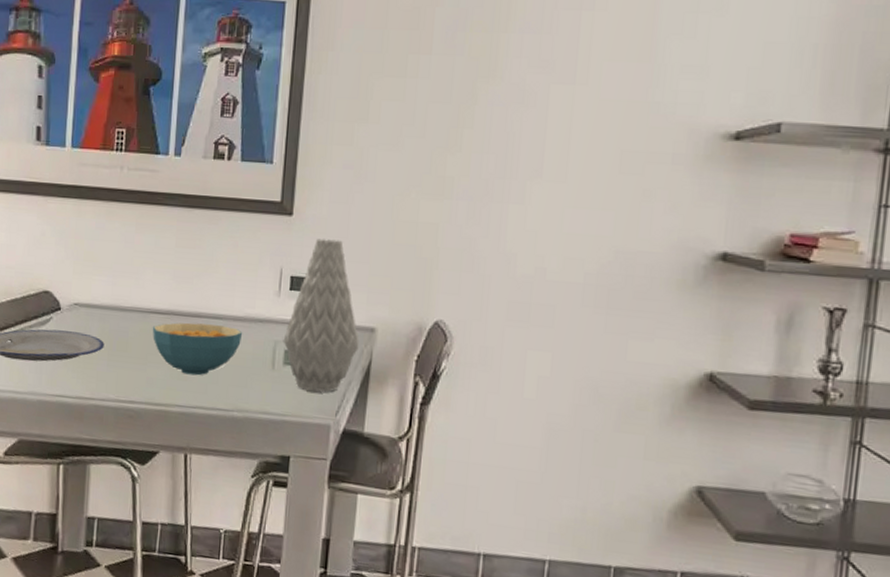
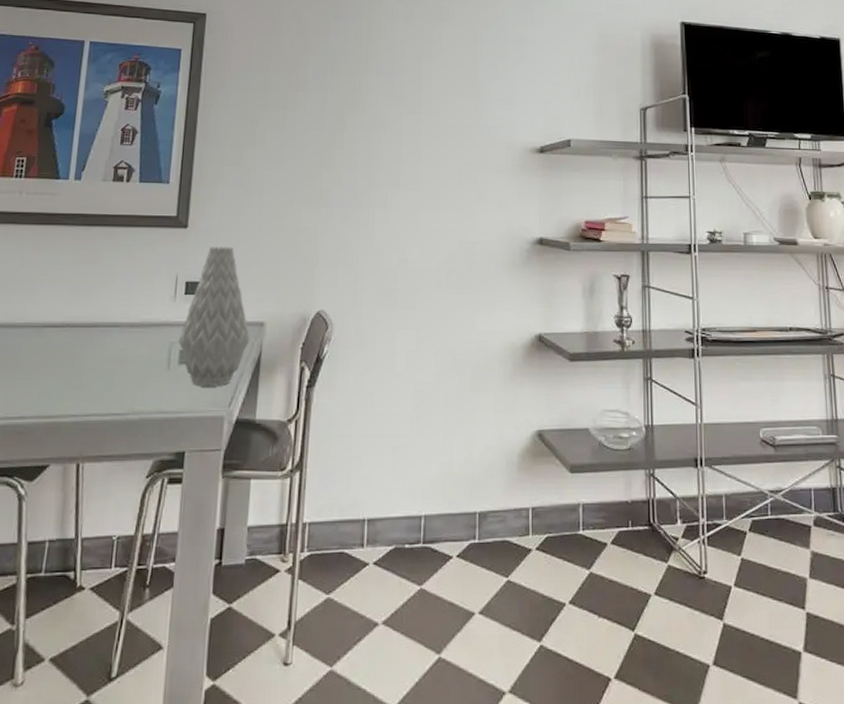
cereal bowl: present [152,322,243,376] -> none [46,333,139,384]

